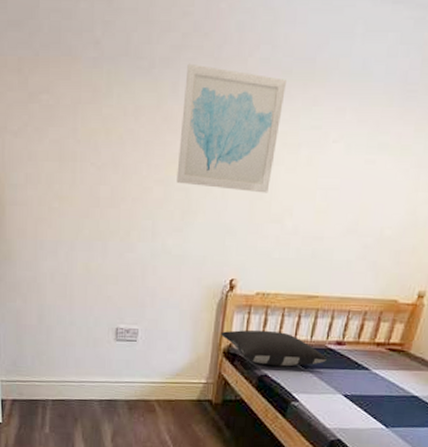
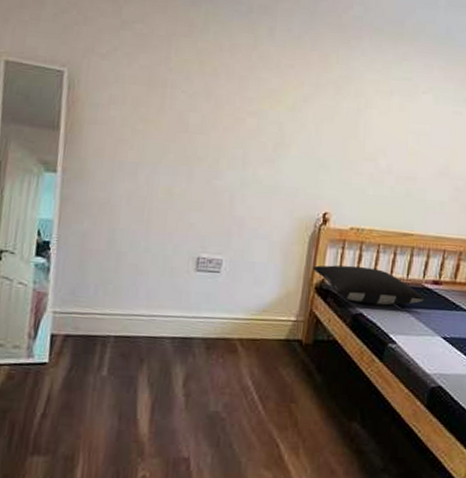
wall art: present [176,63,286,193] -> none [270,12,378,133]

